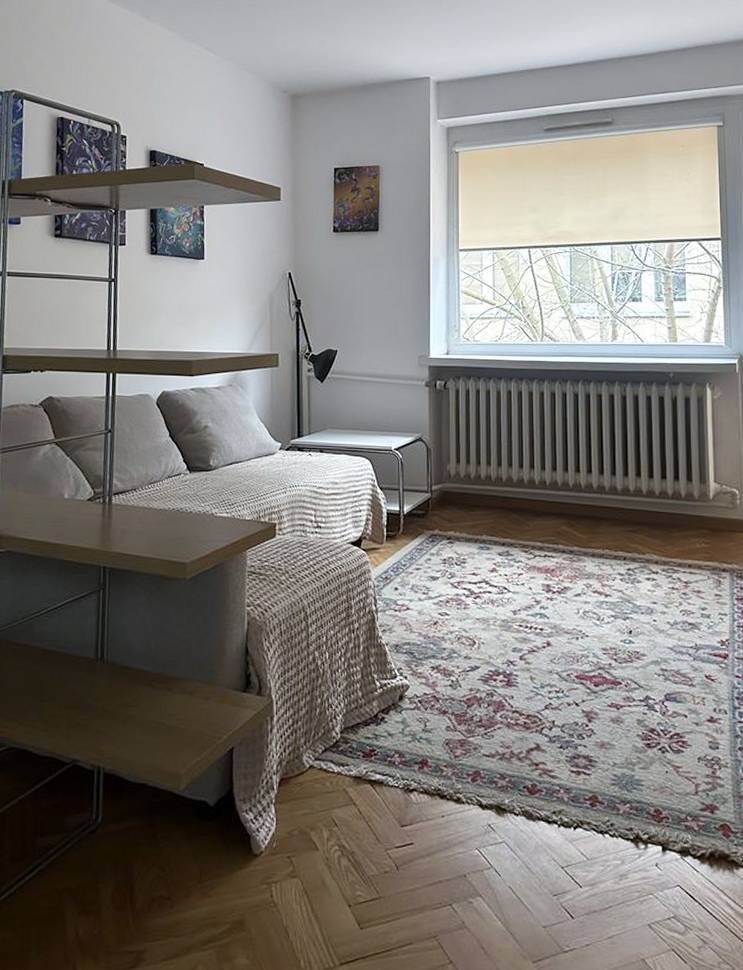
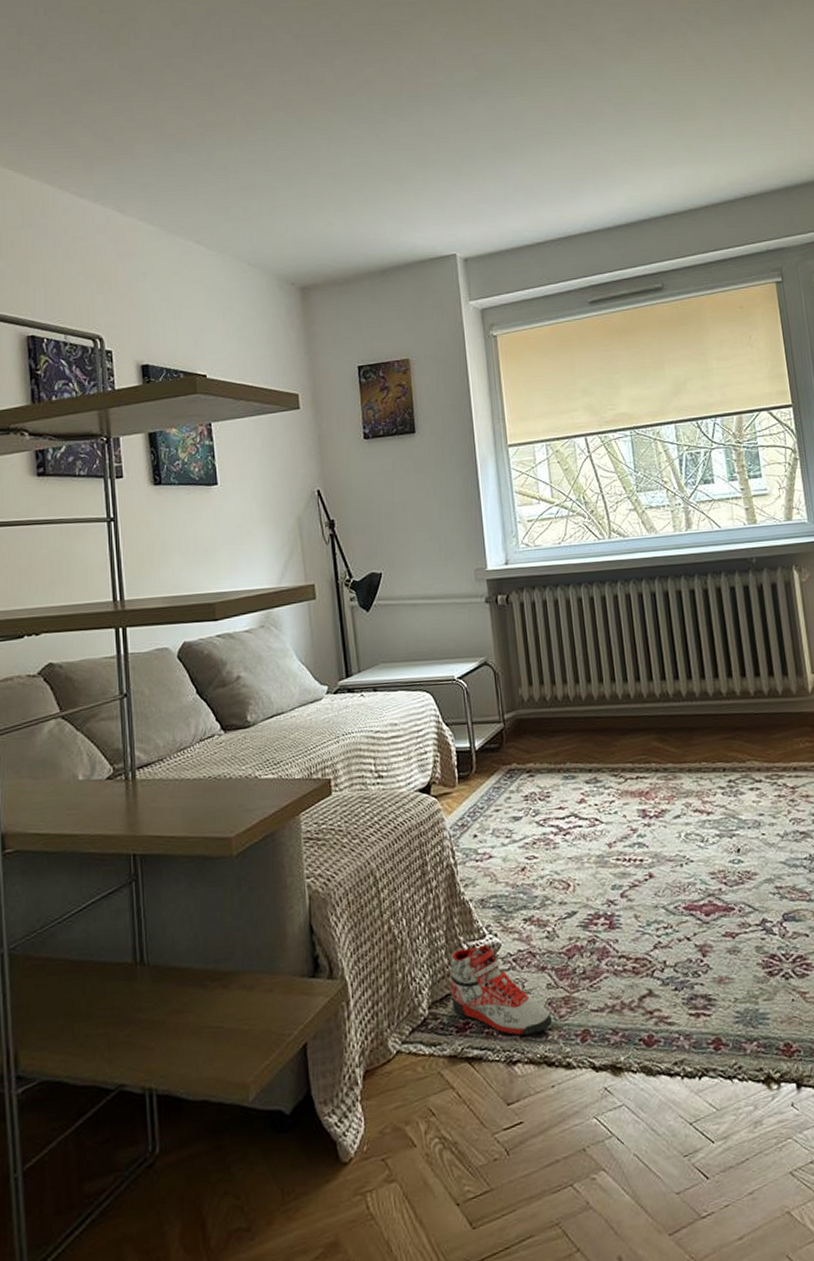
sneaker: none [361,685,448,768] -> present [449,945,553,1036]

